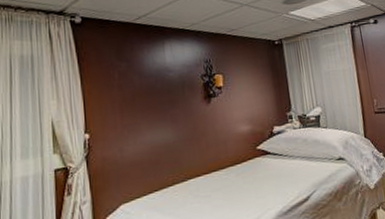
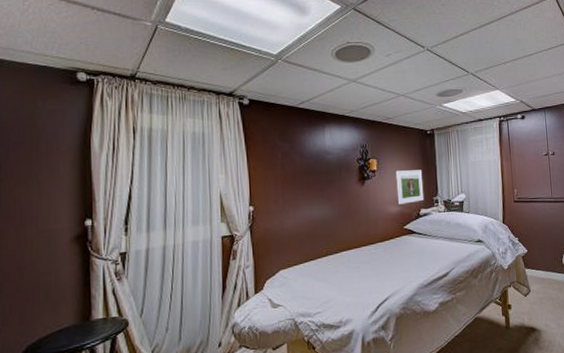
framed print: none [244,83,277,123] -> present [395,170,424,205]

